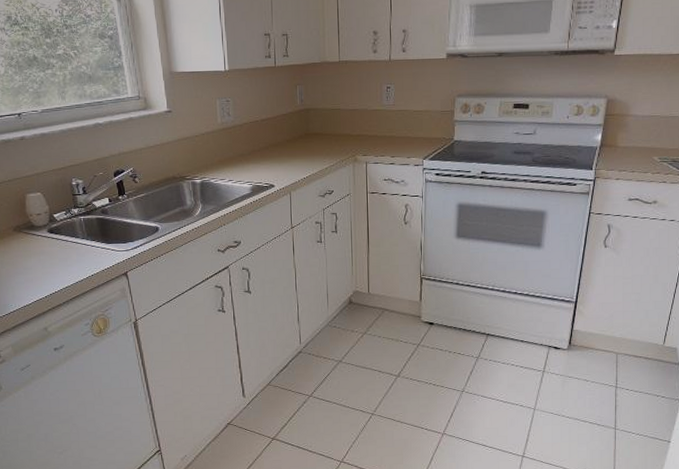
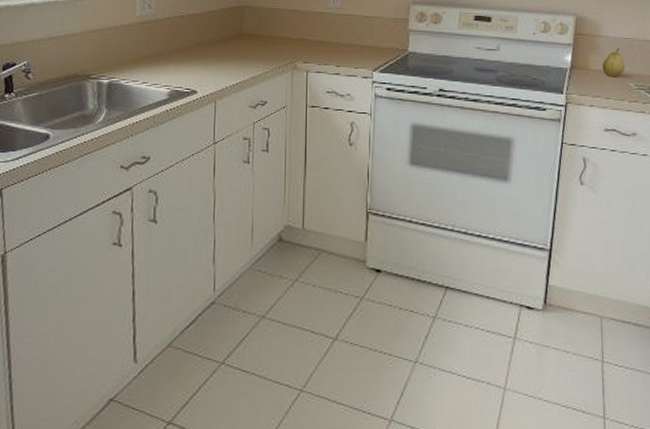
fruit: none [629,125,651,152] -> present [602,47,625,77]

